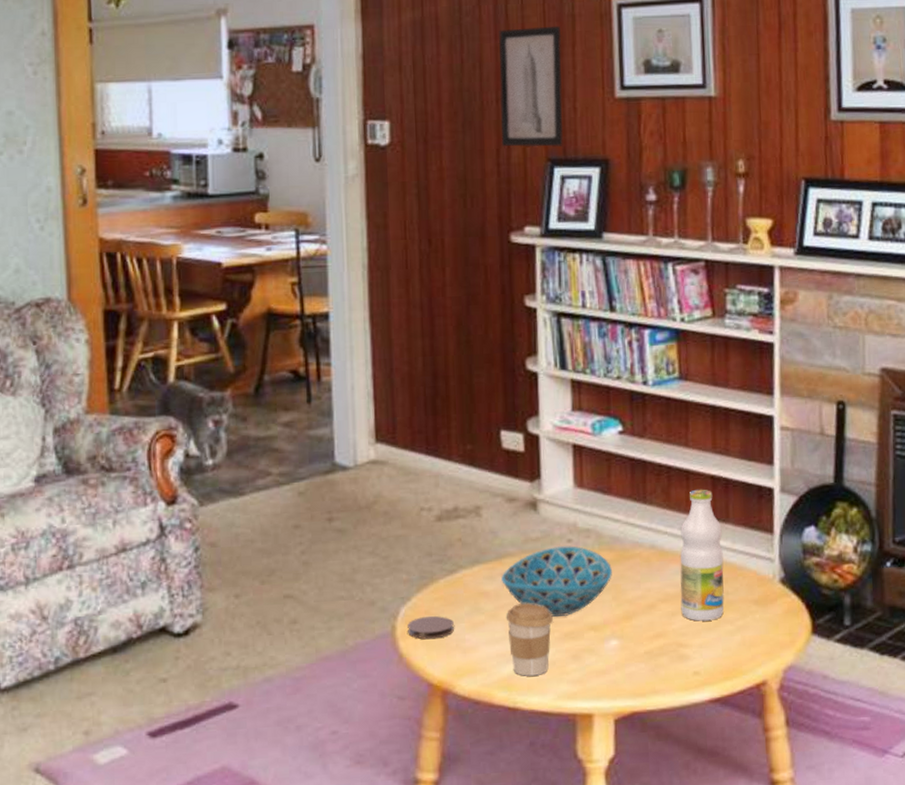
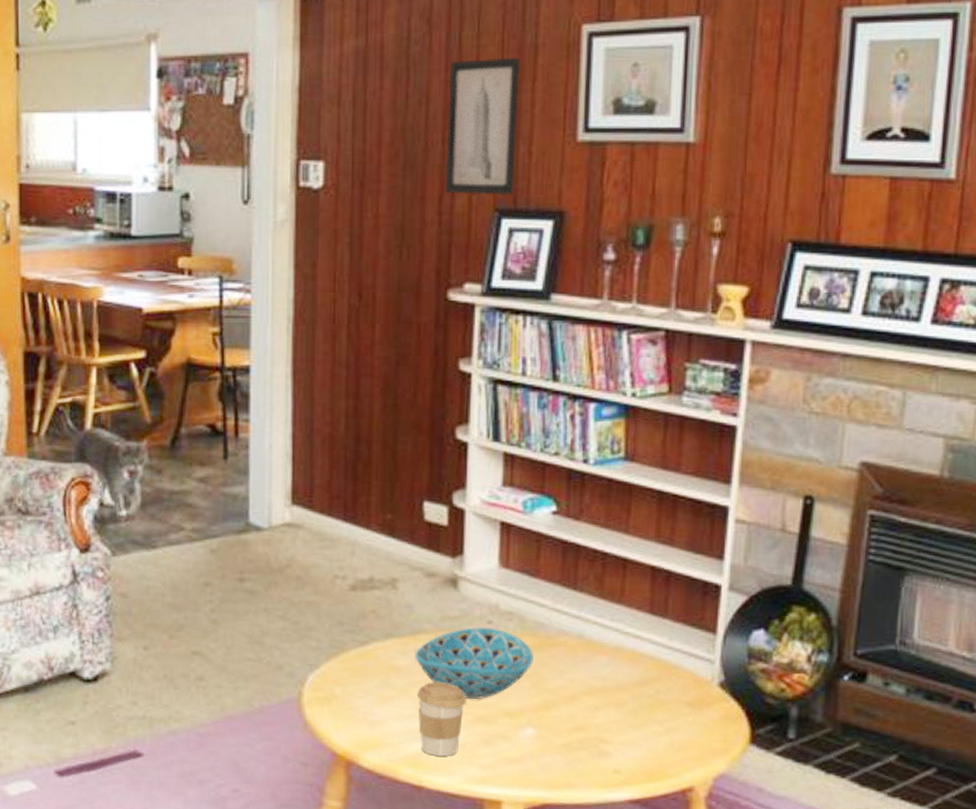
coaster: present [407,615,454,640] -> none [314,685,362,709]
bottle: present [680,489,724,621] -> none [605,579,658,719]

